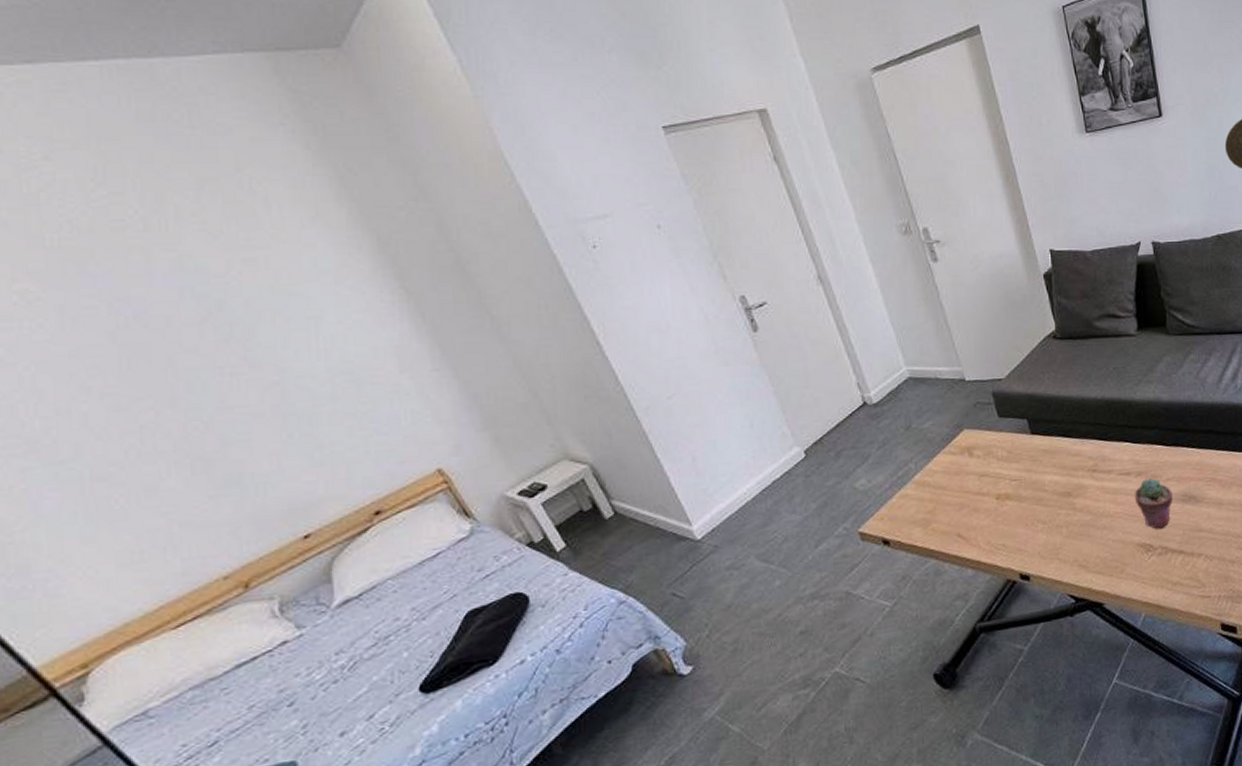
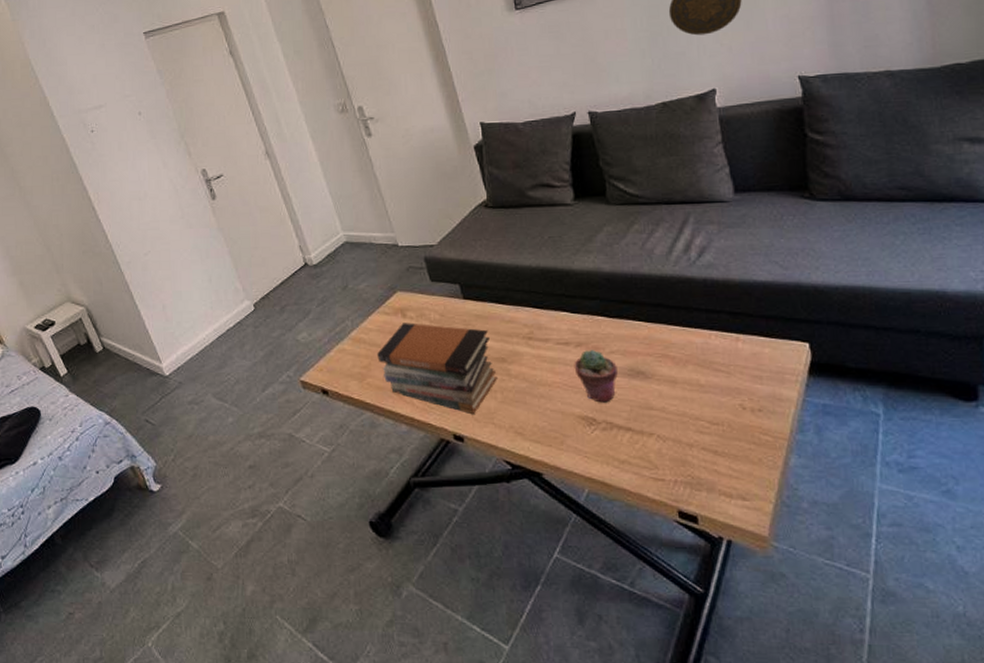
book stack: none [942,461,1063,552] -> present [377,323,497,415]

